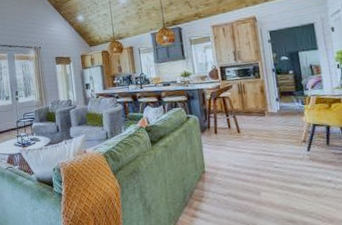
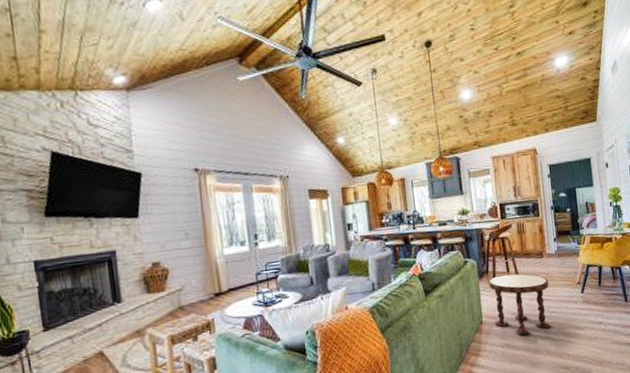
side table: none [210,129,275,187] -> present [488,273,551,336]

